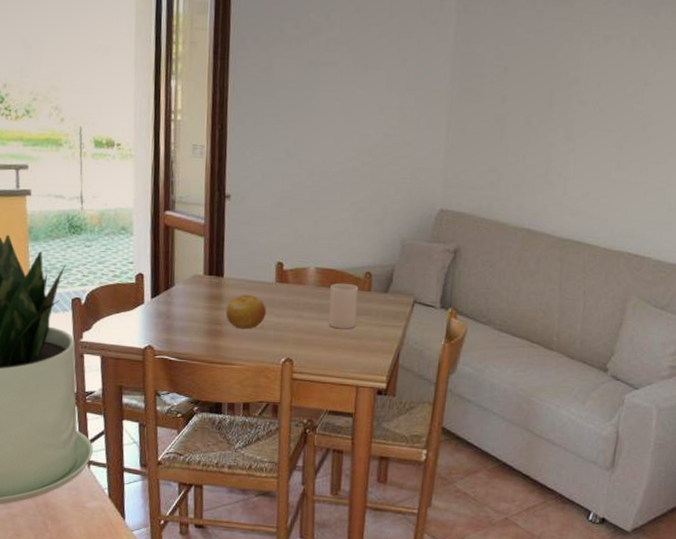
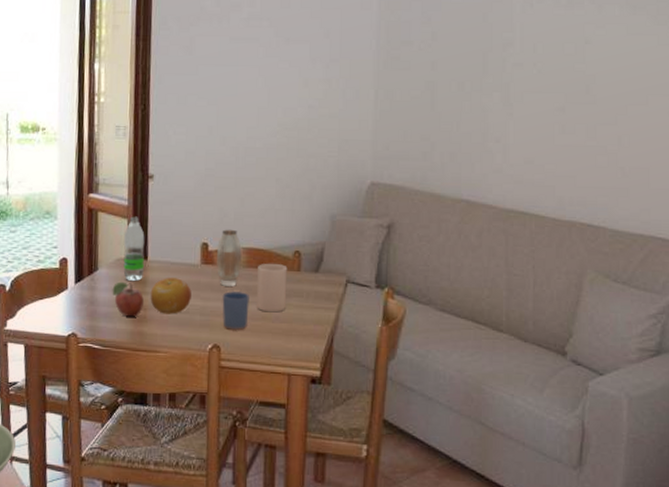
fruit: none [188,297,219,331] -> present [112,281,144,317]
bottle: none [199,234,221,297] -> present [123,216,145,281]
vase: none [291,249,316,304] -> present [217,229,242,286]
mug: none [295,309,322,345] -> present [222,291,249,330]

